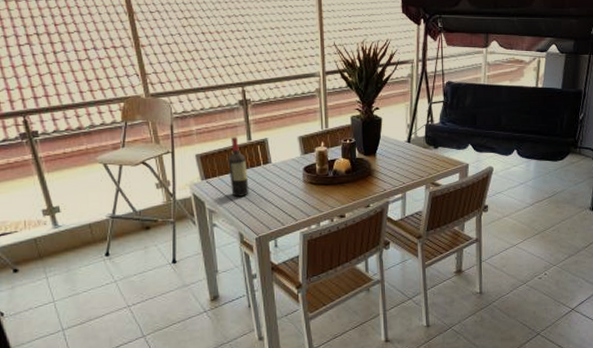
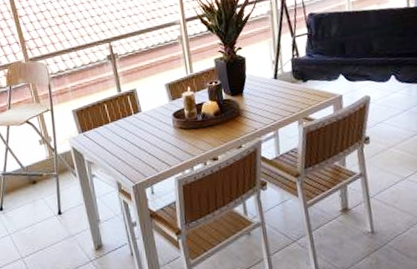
wine bottle: present [228,137,249,197] -> none [101,90,123,147]

